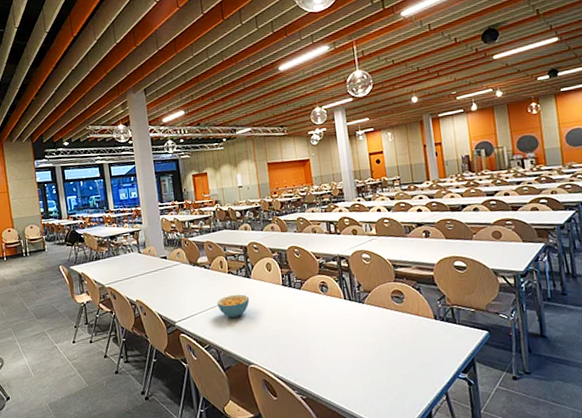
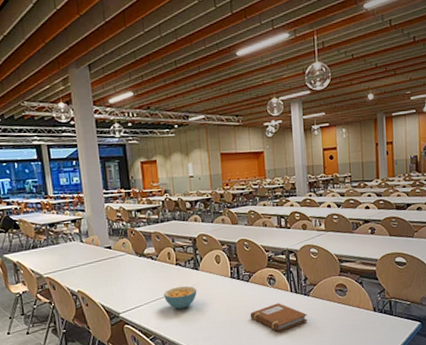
notebook: none [303,311,364,342] -> present [250,303,307,333]

